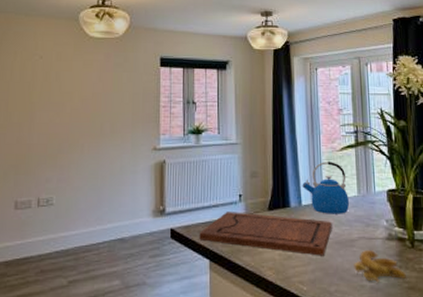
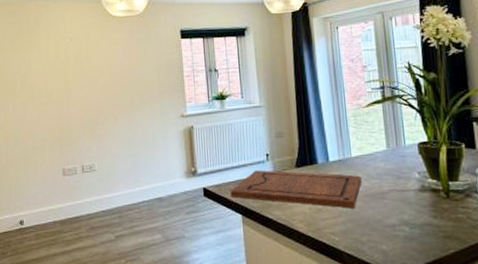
kettle: present [302,160,349,214] -> none [328,117,378,169]
banana: present [354,250,406,283] -> none [385,202,442,233]

